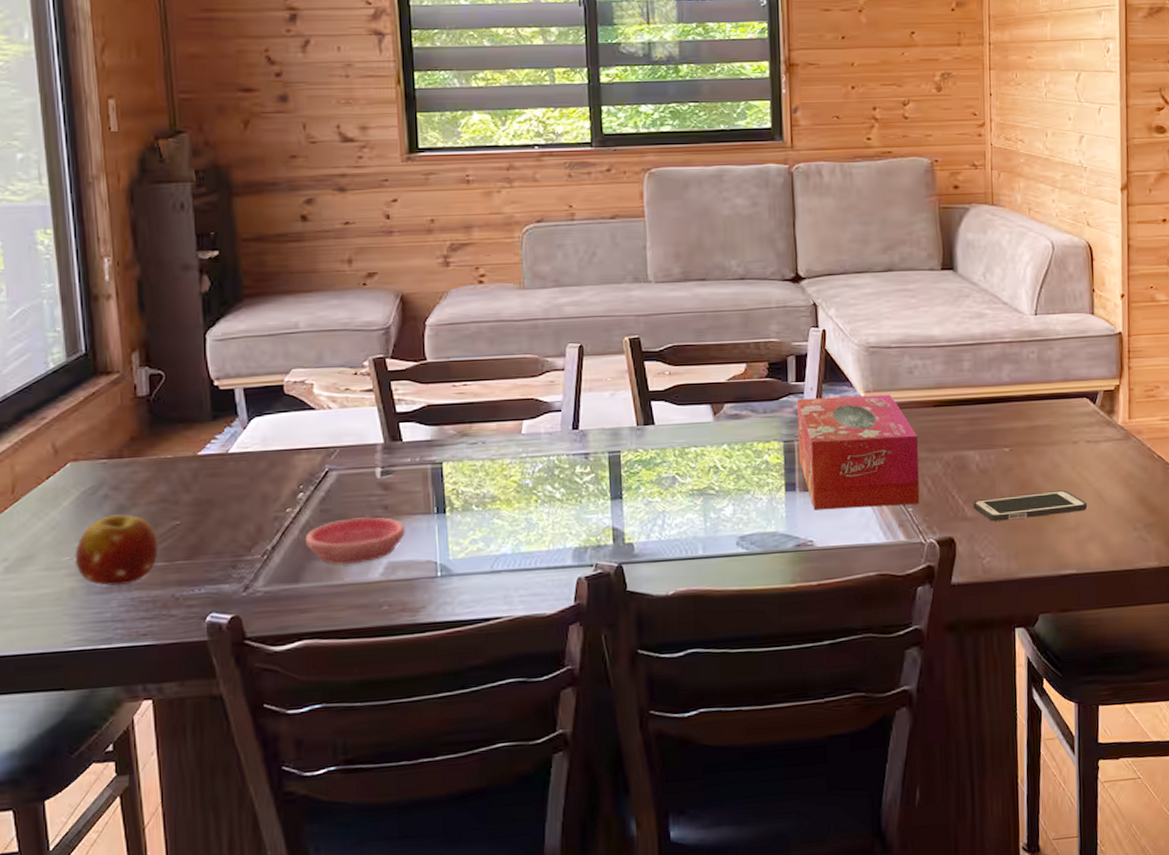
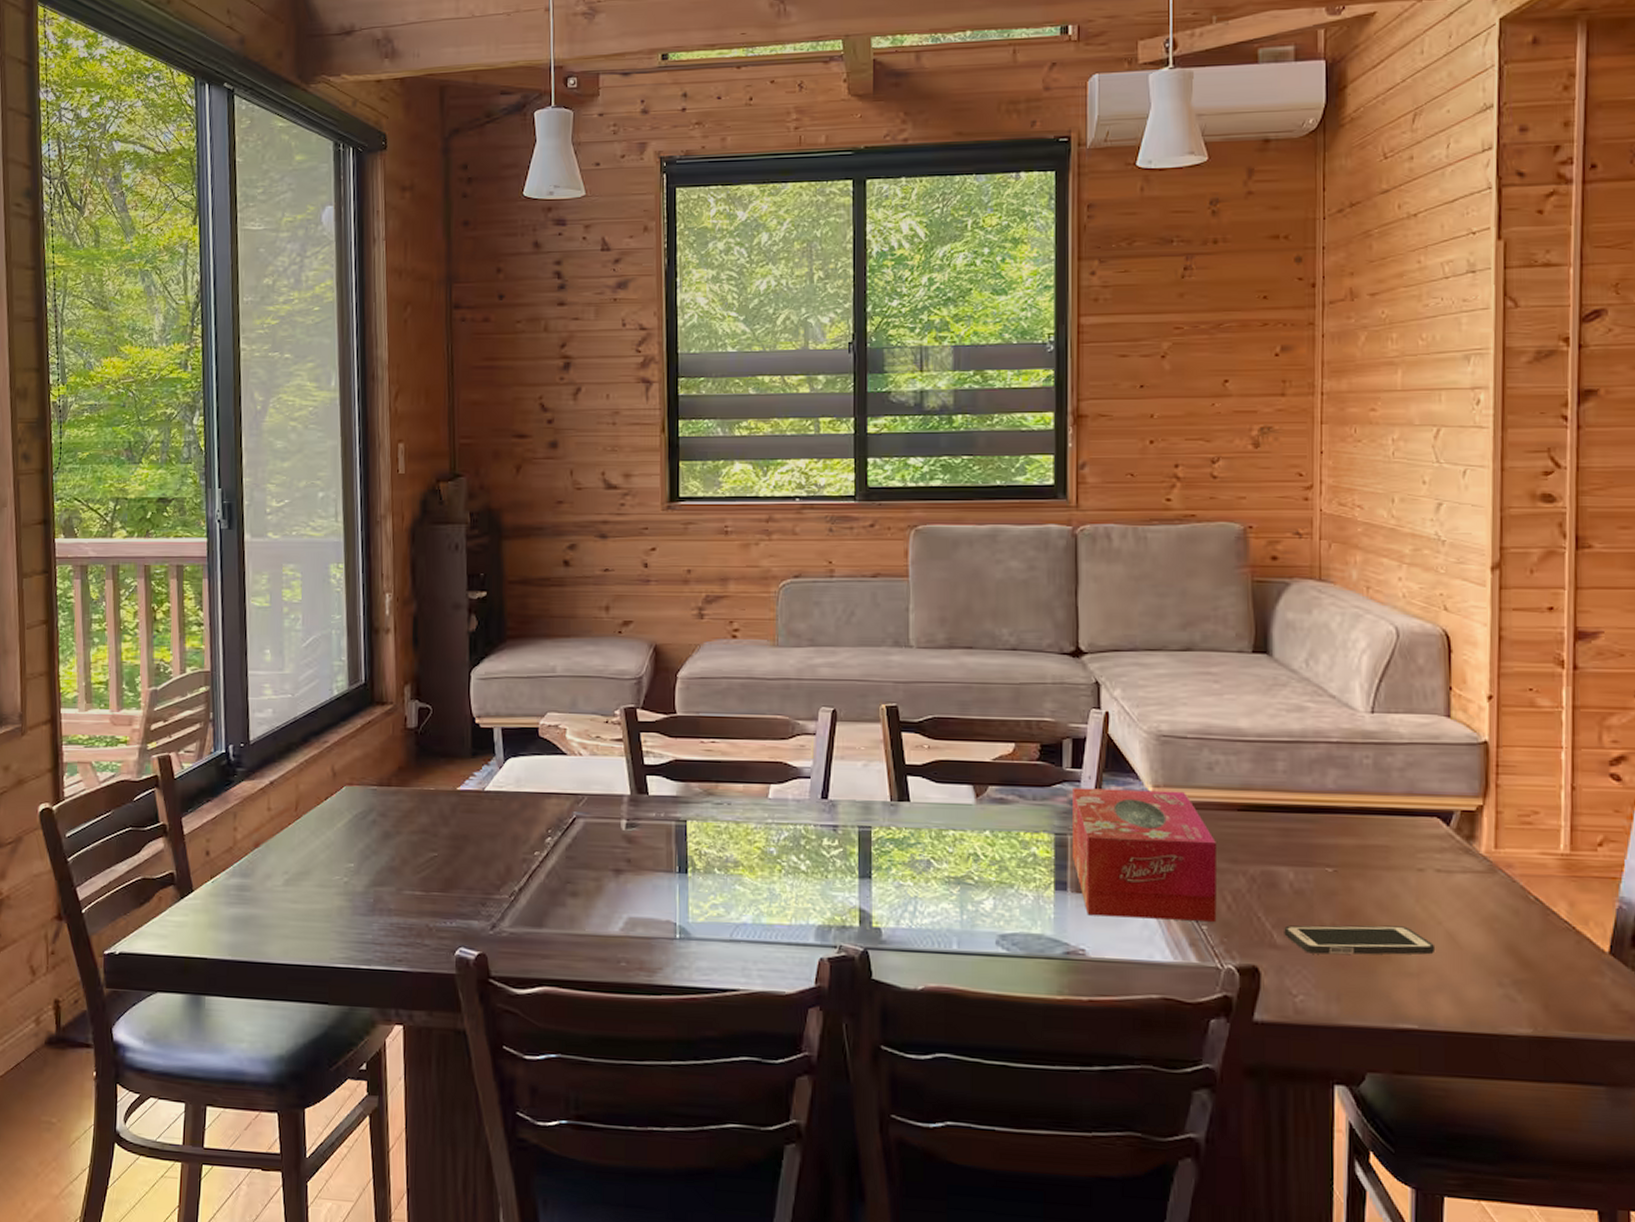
fruit: present [74,514,159,586] -> none [344,840,417,910]
saucer: present [305,517,405,564] -> none [550,868,647,915]

